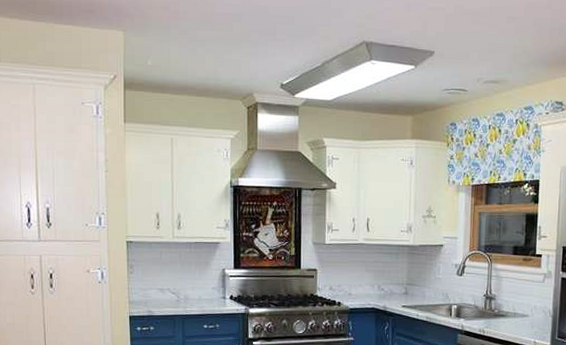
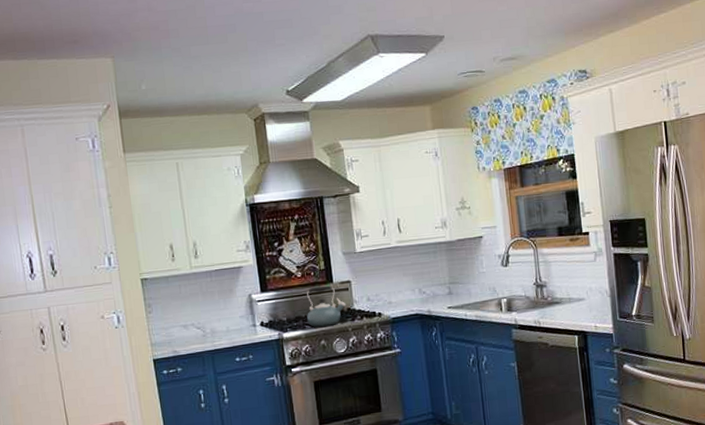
kettle: none [273,270,310,308] -> present [307,285,347,328]

